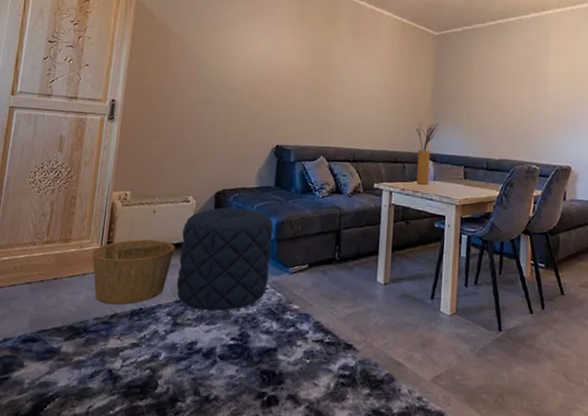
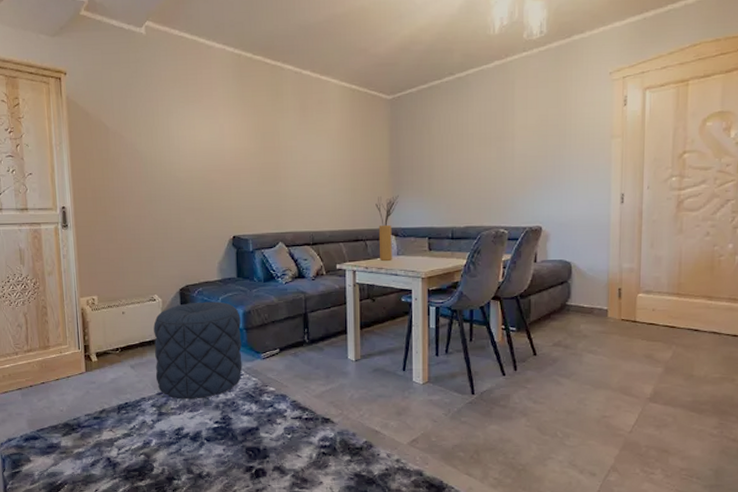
basket: present [92,239,175,305] -> none [72,340,149,402]

